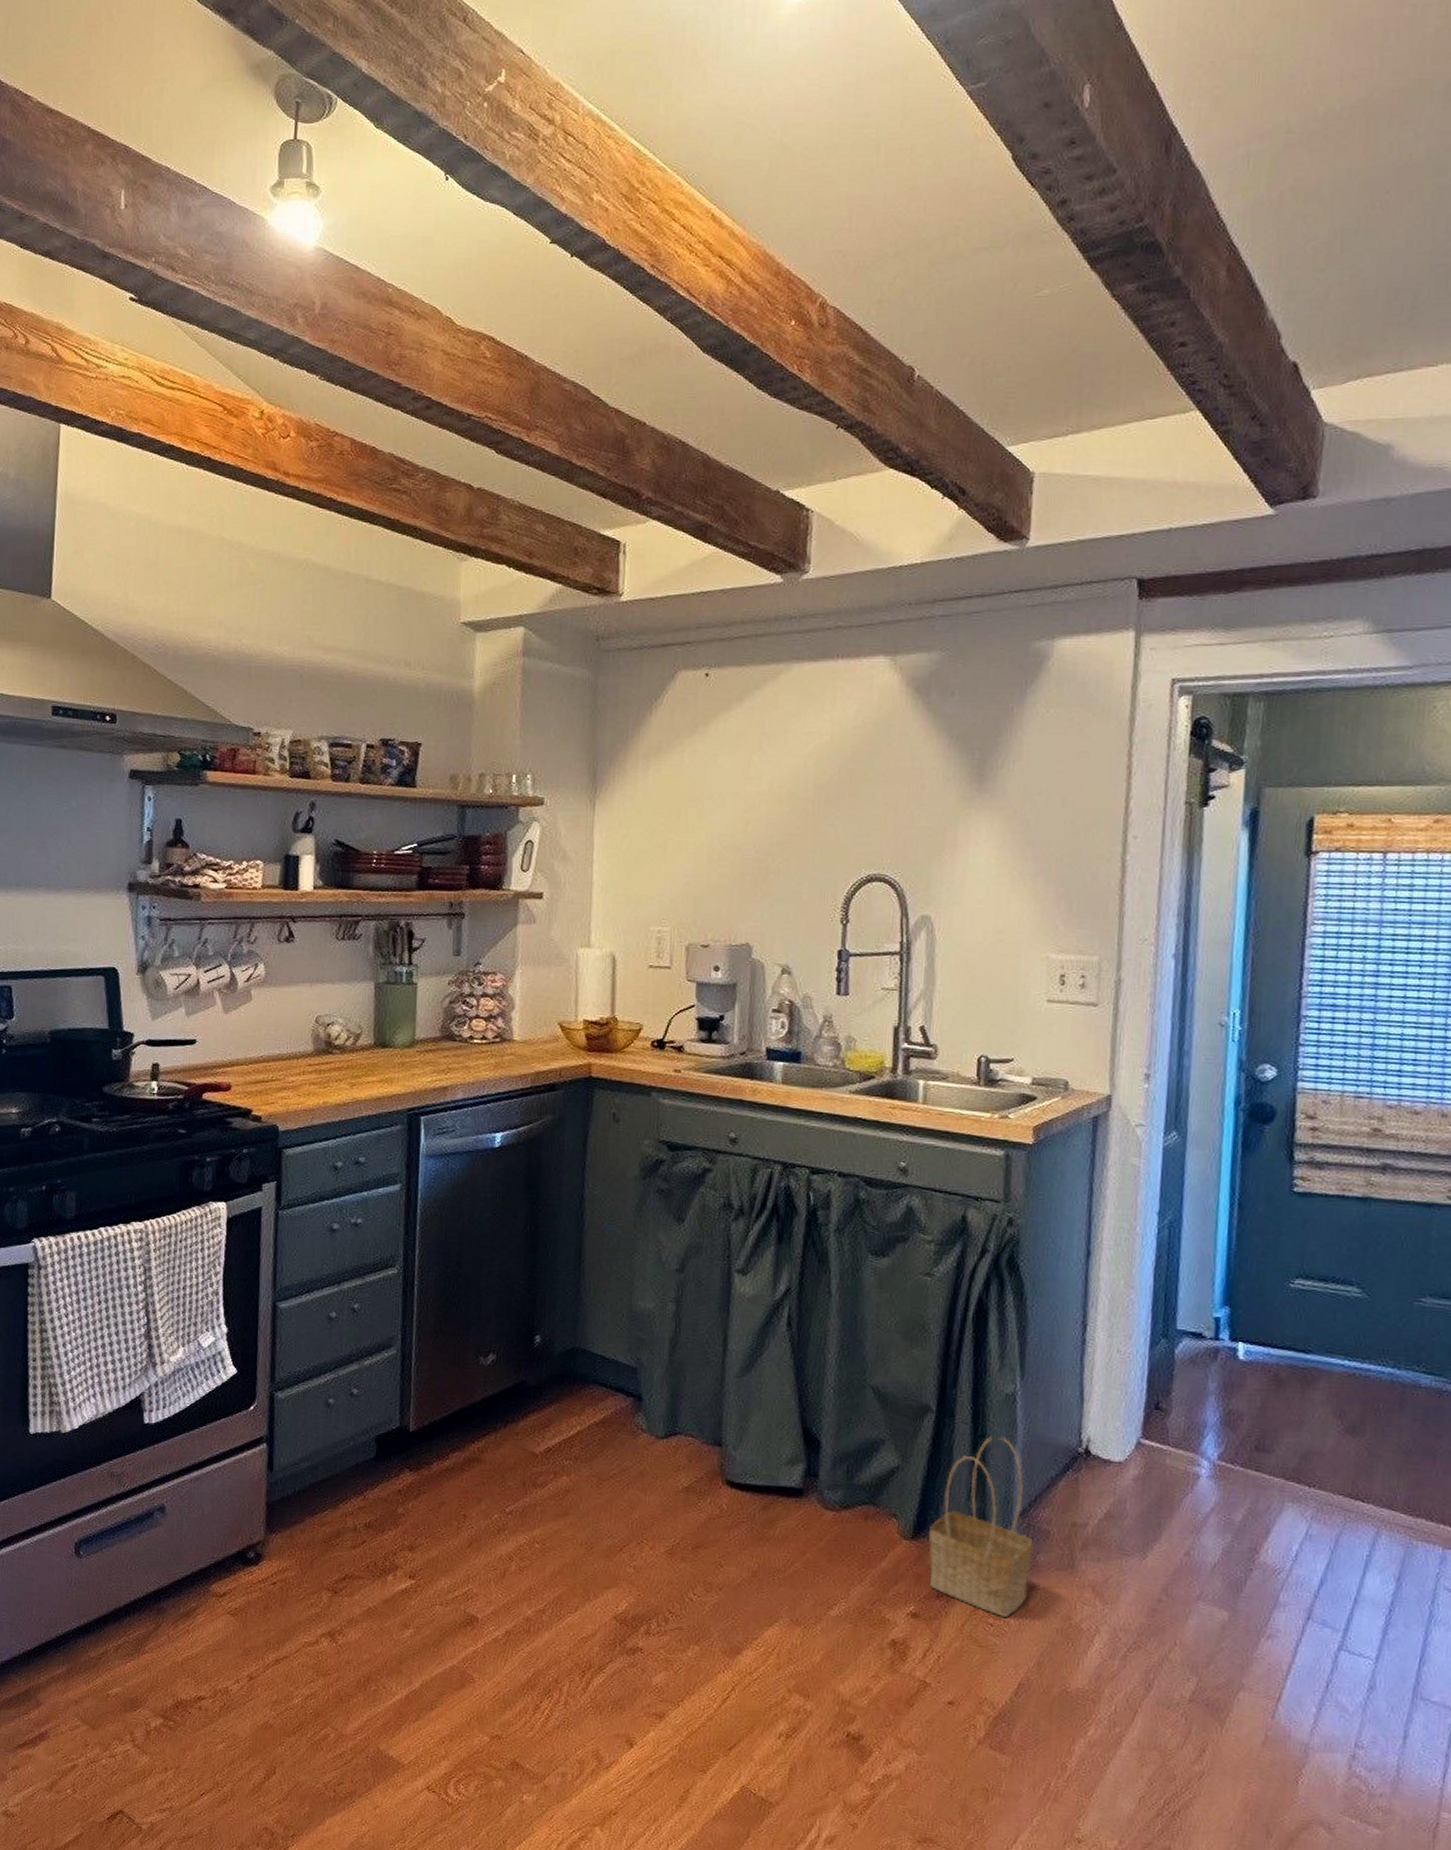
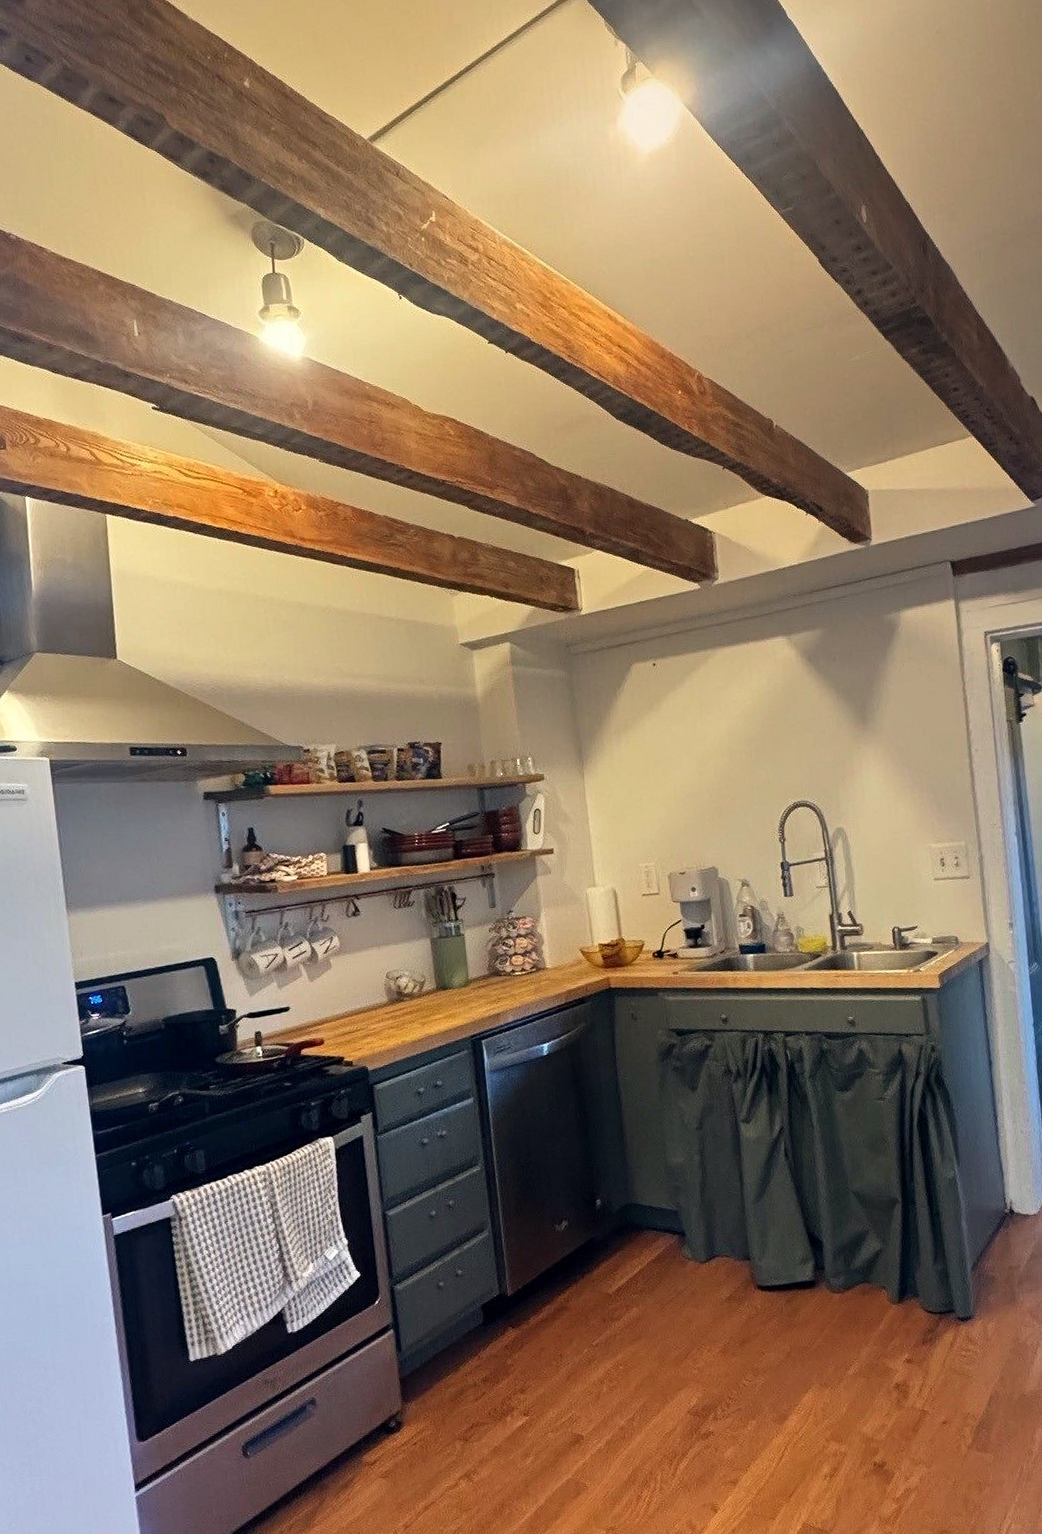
basket: present [928,1436,1035,1617] -> none [909,1212,986,1349]

